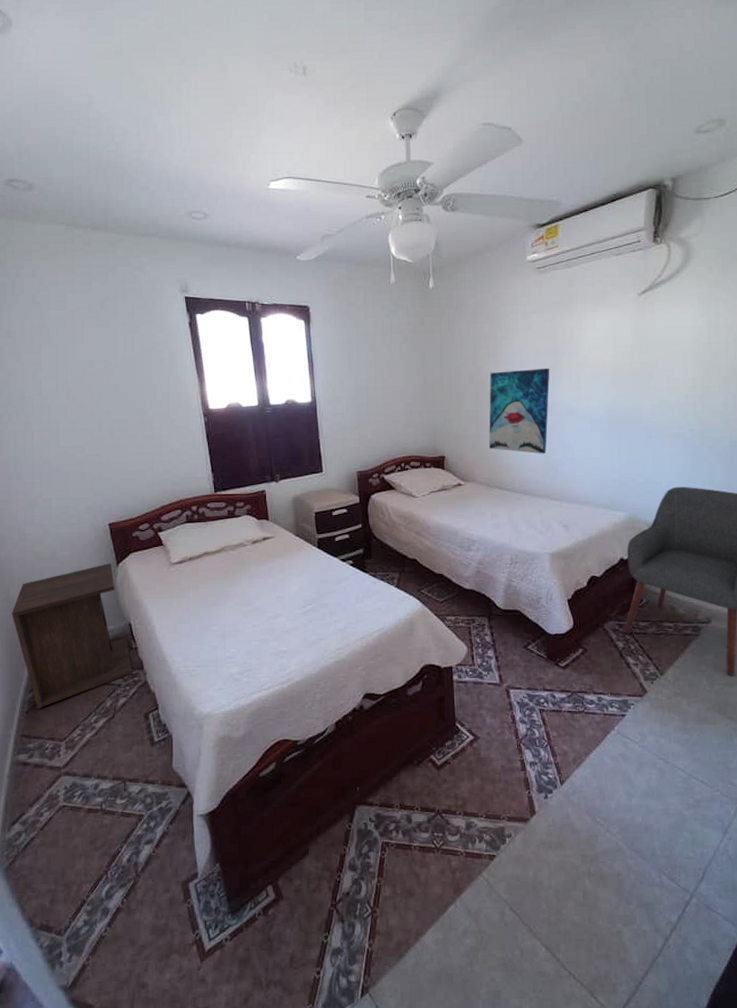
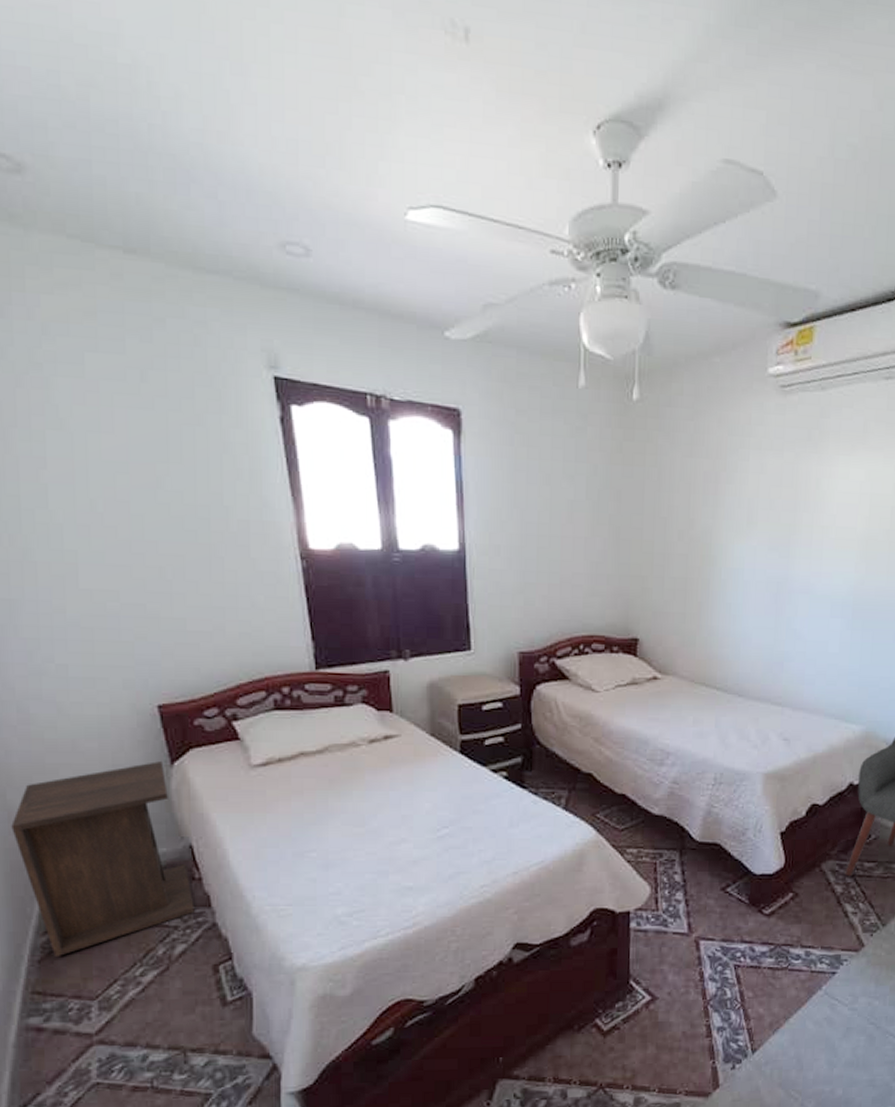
wall art: present [489,368,550,454] -> none [698,527,785,644]

